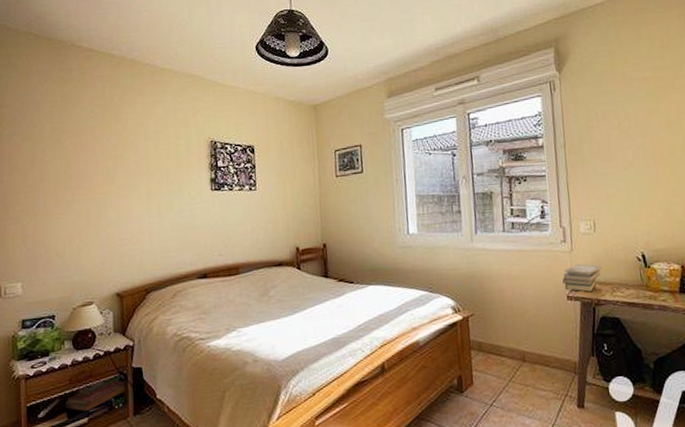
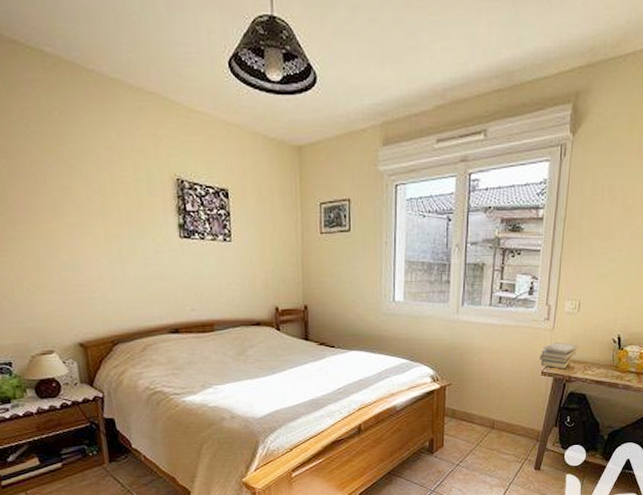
books: present [65,374,125,412] -> none [35,424,98,458]

